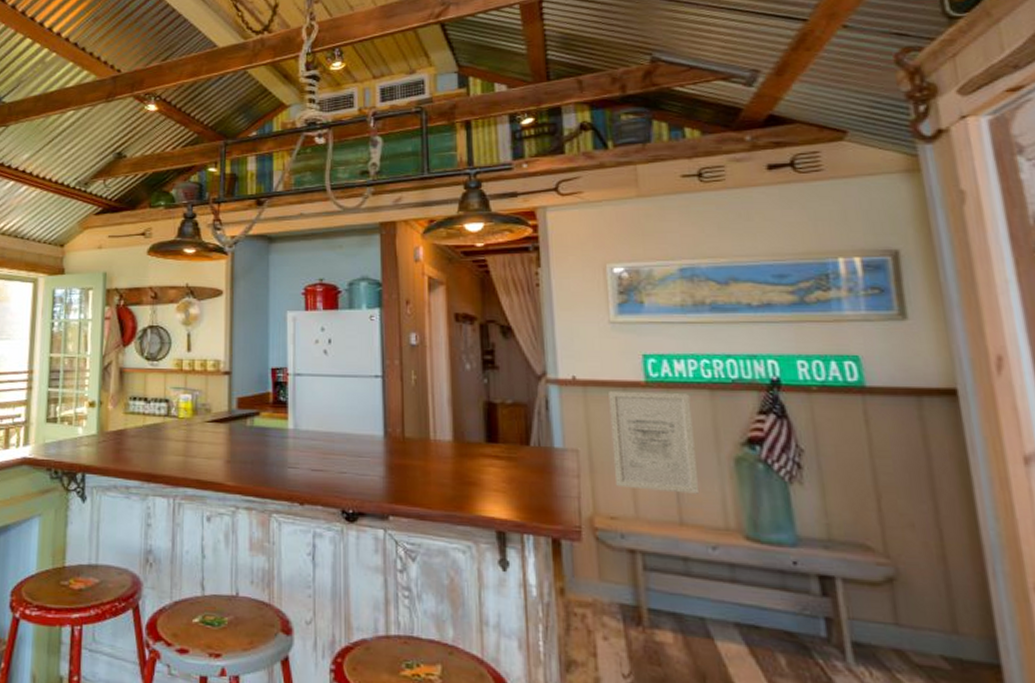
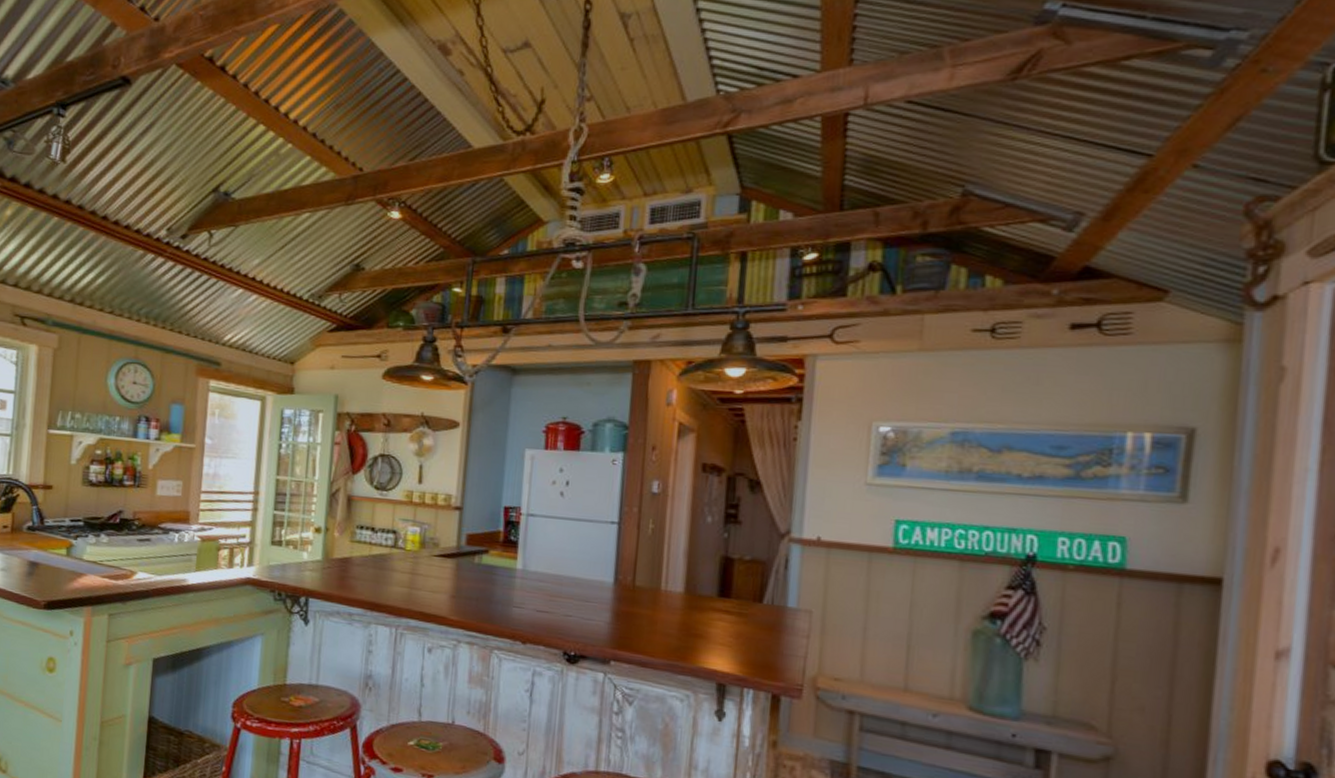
wall art: present [609,390,700,494] -> none [845,554,938,663]

